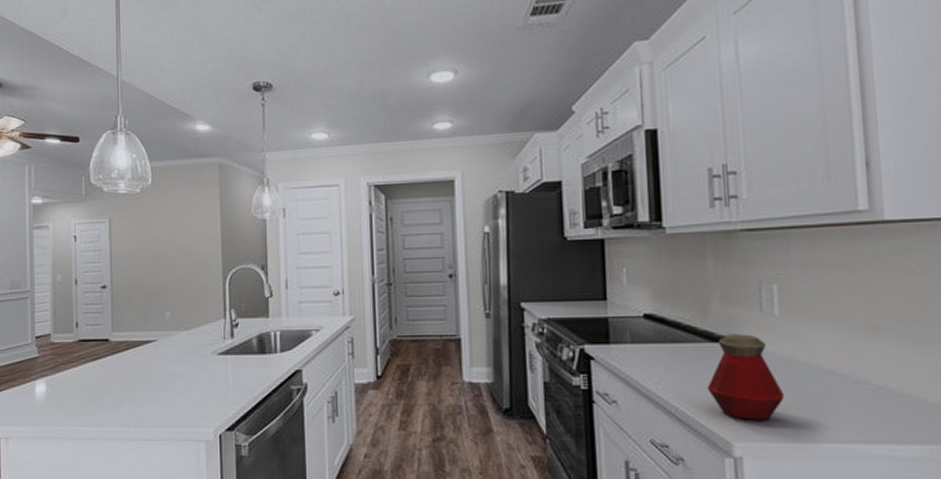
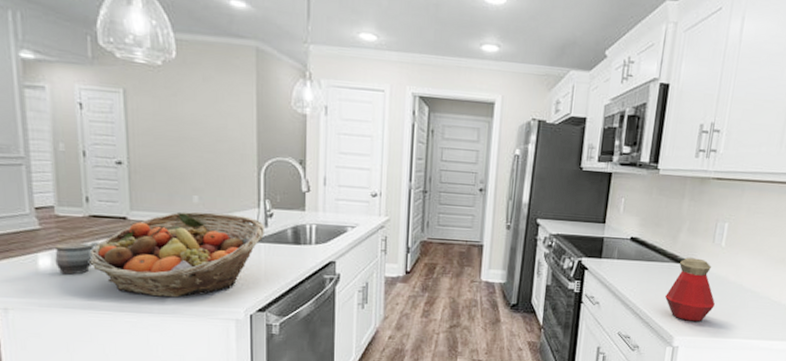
mug: none [49,365,87,400] -> present [54,241,101,275]
fruit basket: none [77,327,231,419] -> present [89,211,264,298]

